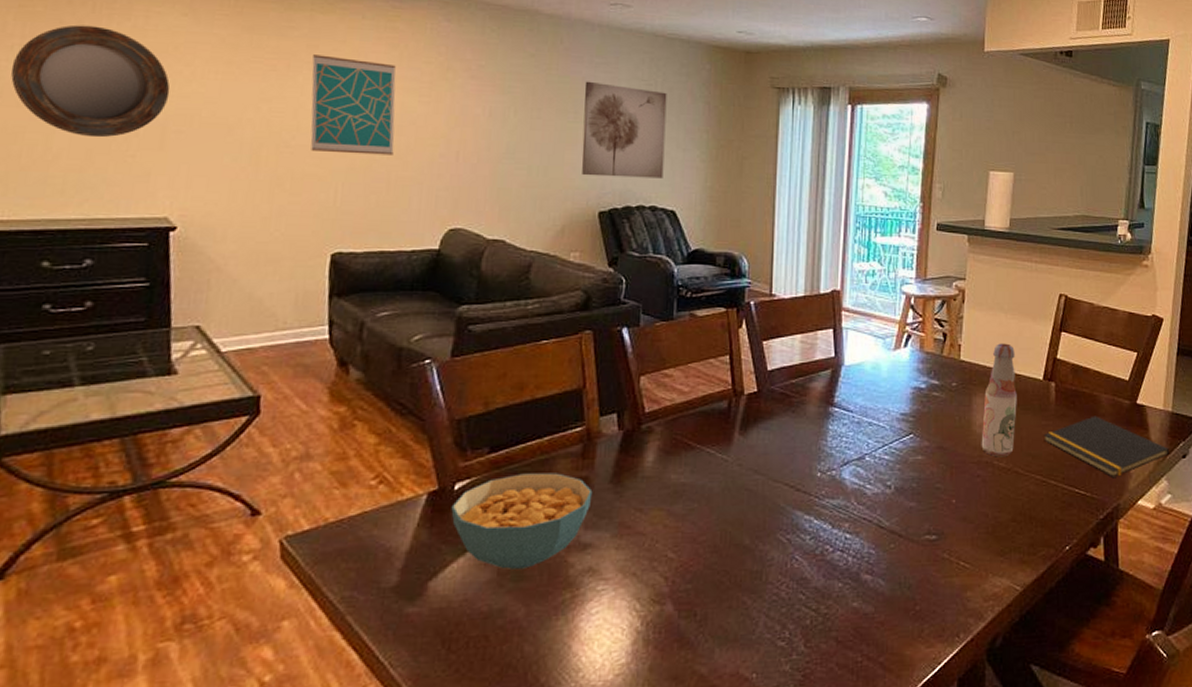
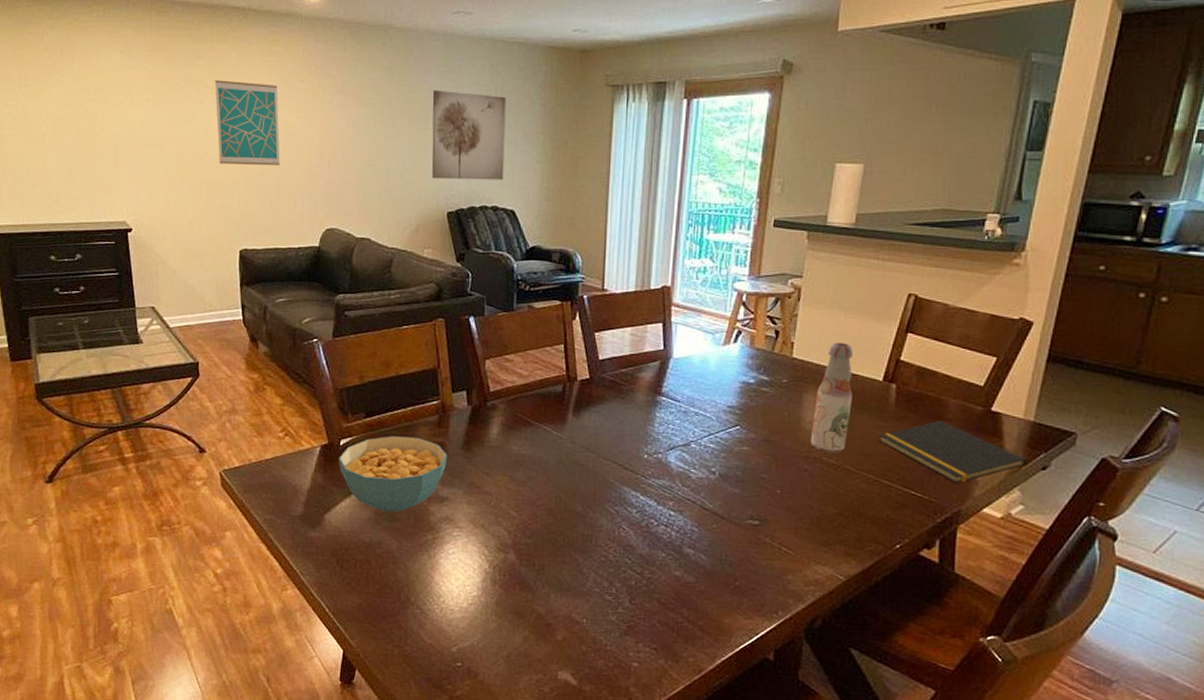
home mirror: present [10,25,170,138] -> none [15,67,118,159]

